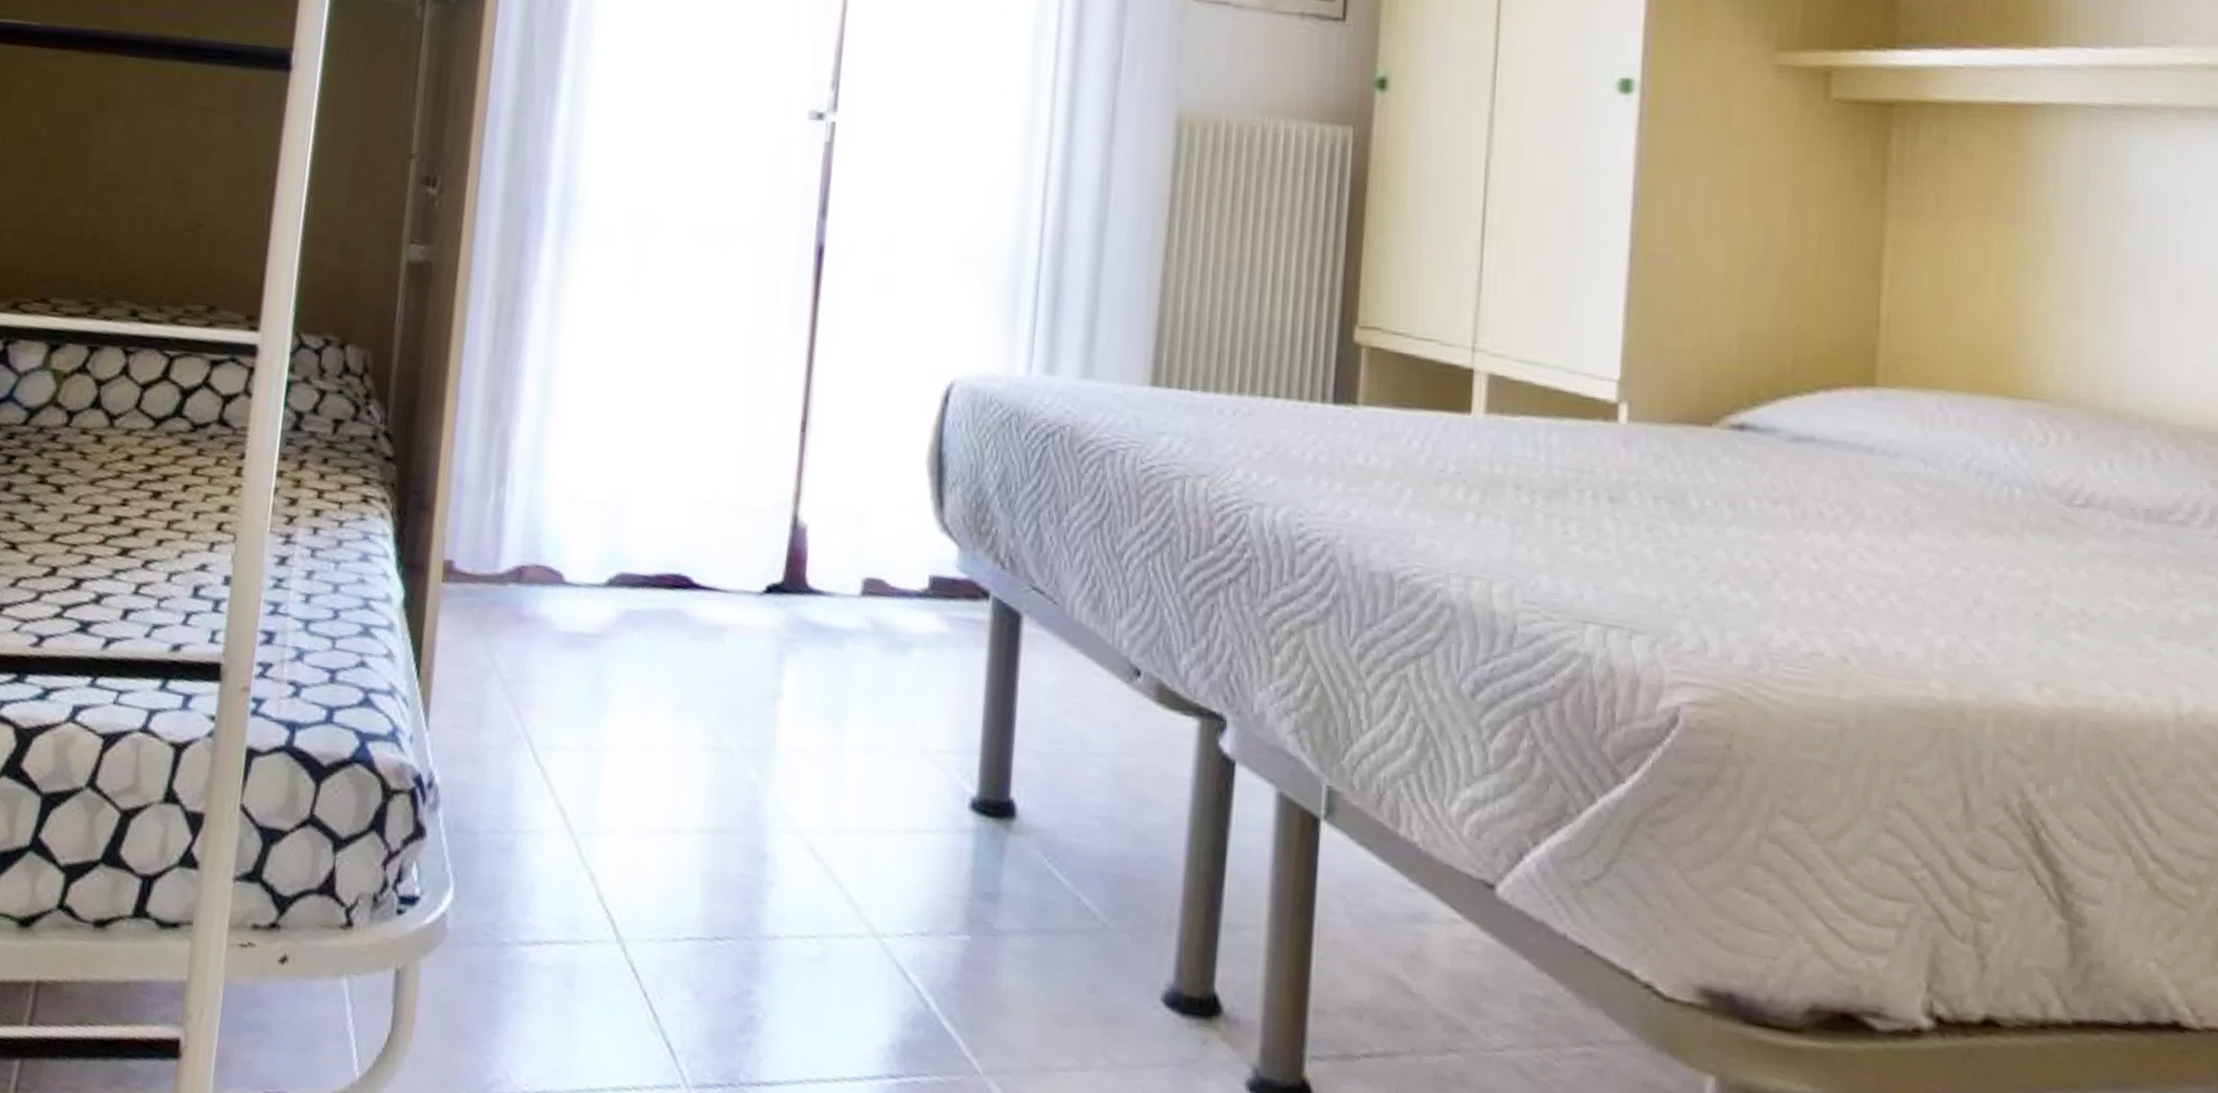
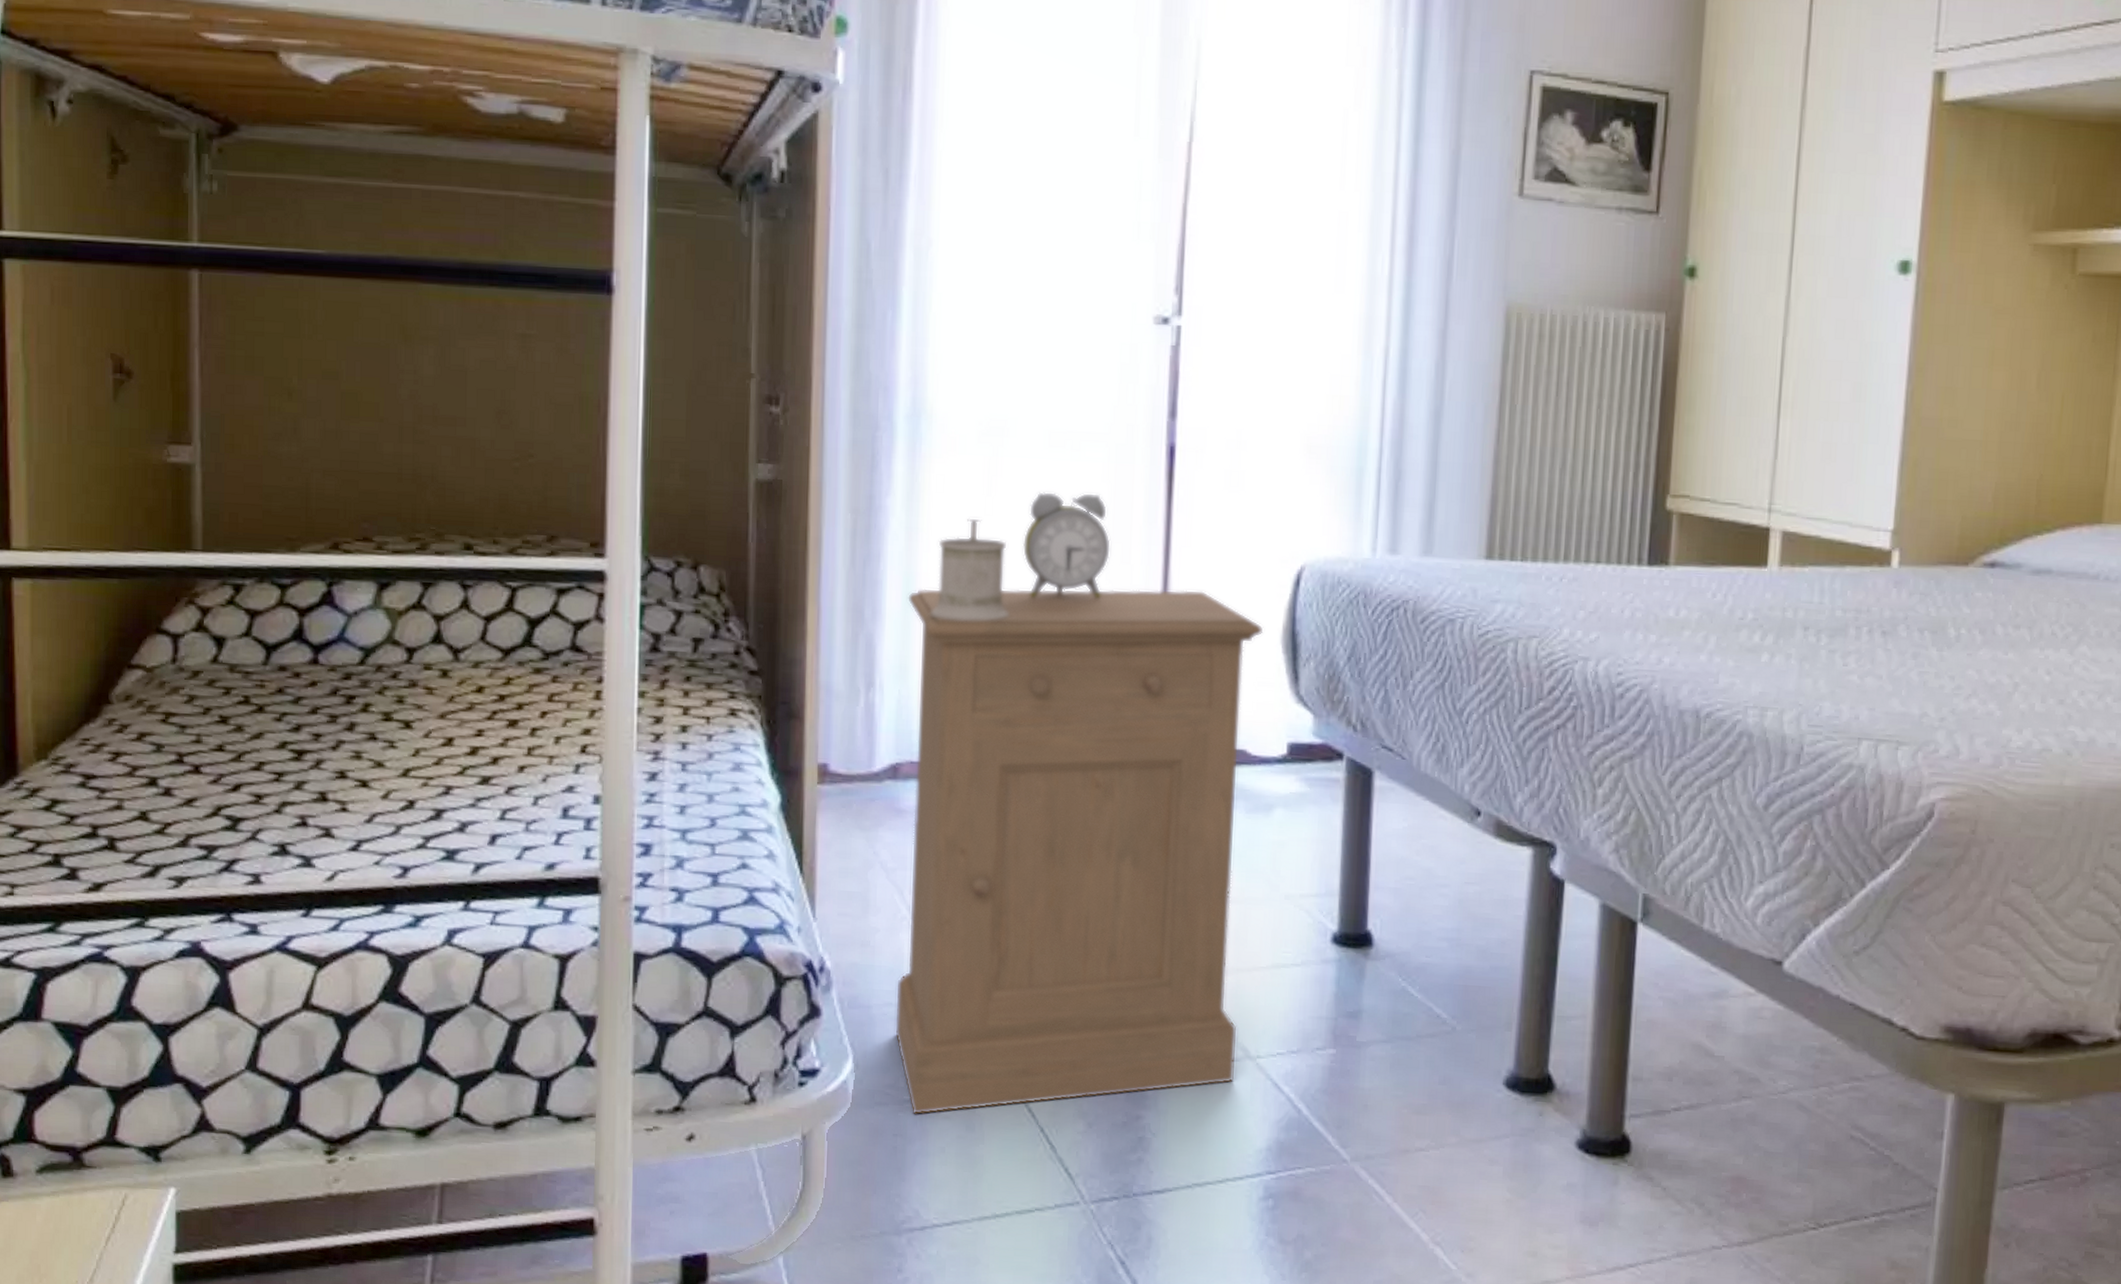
cabinet: none [498,381,909,964] -> present [894,588,1264,1115]
mug: none [567,310,648,421] -> present [931,518,1008,622]
alarm clock: none [662,287,754,404] -> present [1022,491,1112,599]

